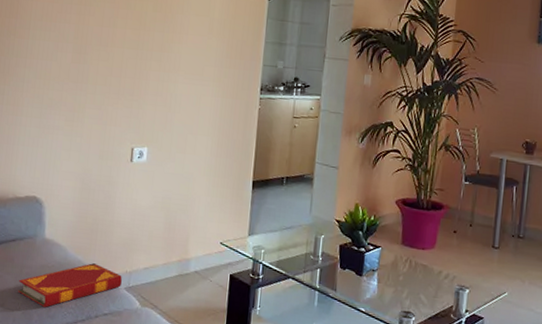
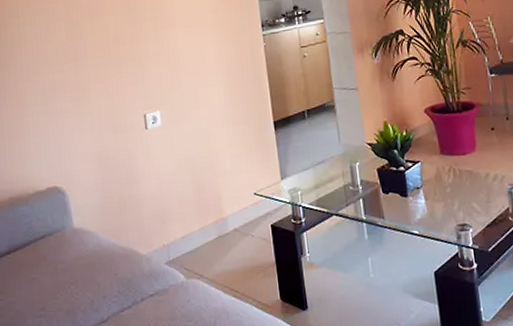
hardback book: present [18,263,122,307] -> none [55,243,161,302]

